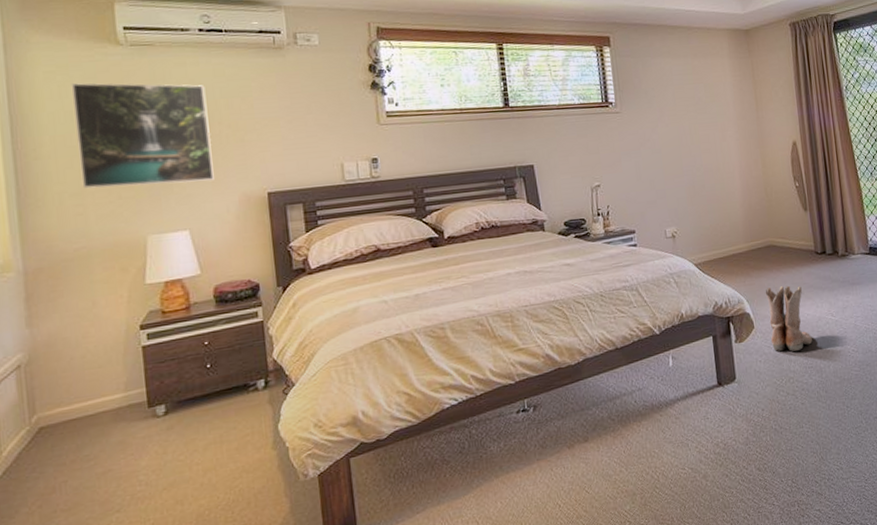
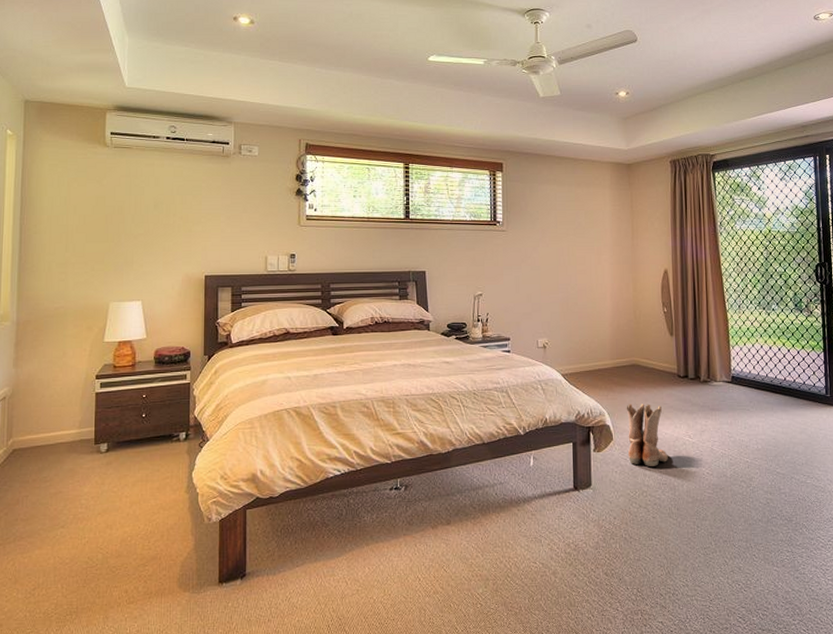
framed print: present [71,83,214,189] -> none [66,175,166,262]

